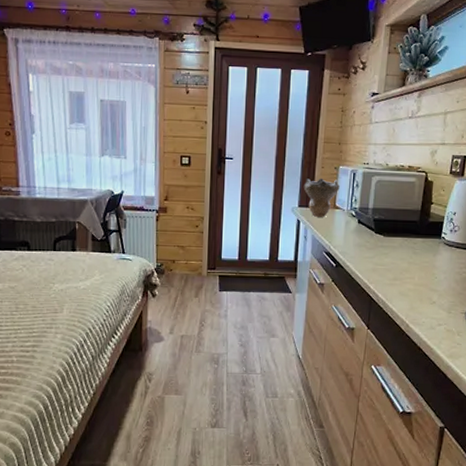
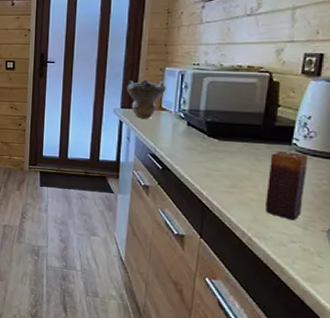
candle: none [420,245,452,306] -> present [266,151,307,221]

